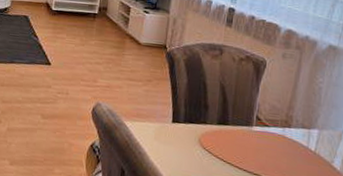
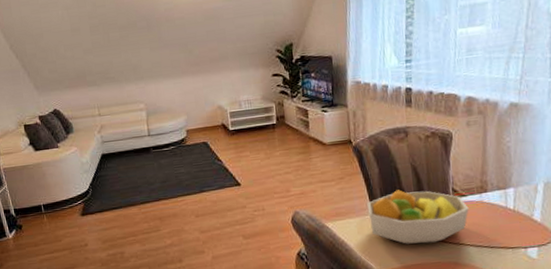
fruit bowl: none [168,105,270,167] -> present [367,190,469,244]

